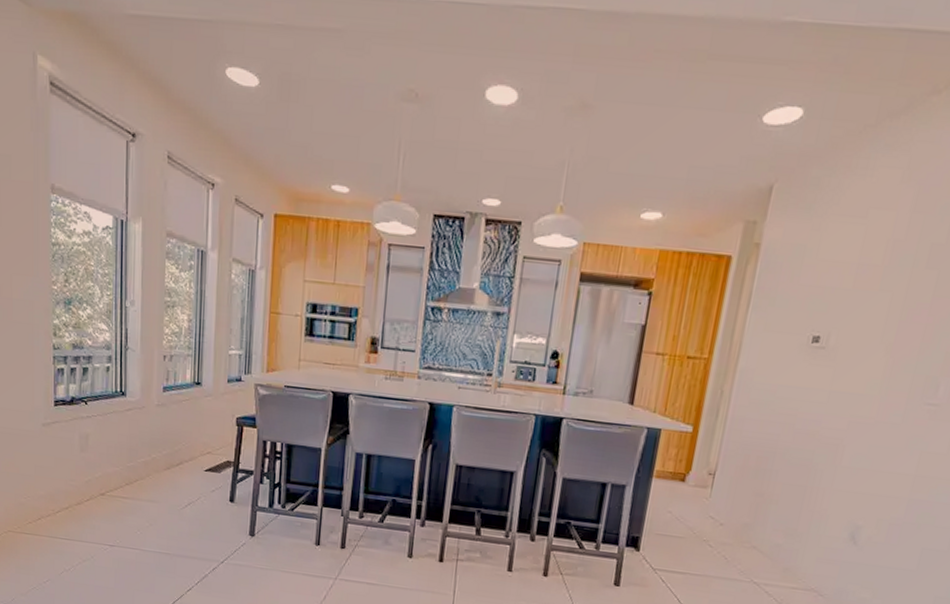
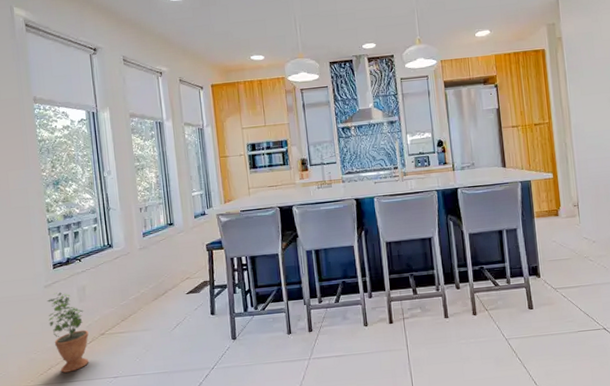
potted plant: none [43,434,87,528] -> present [47,292,89,373]

